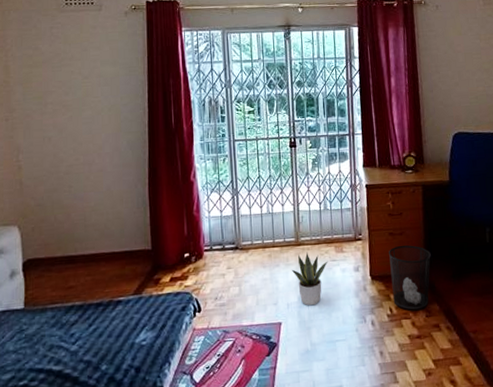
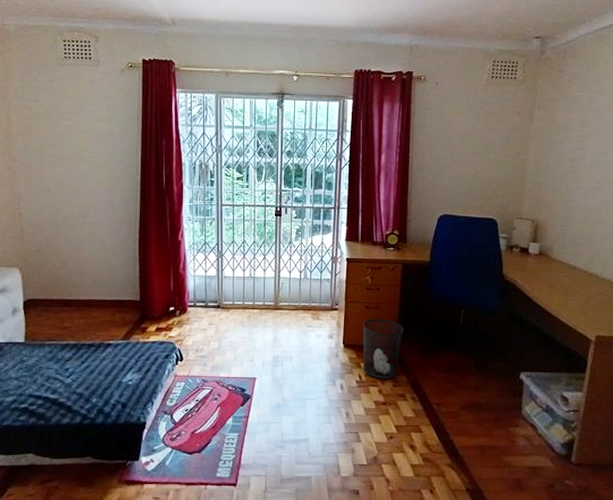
potted plant: present [291,252,328,306] -> none [268,316,304,366]

